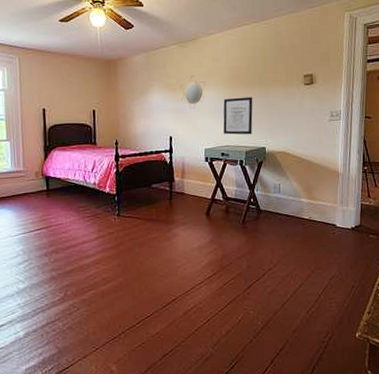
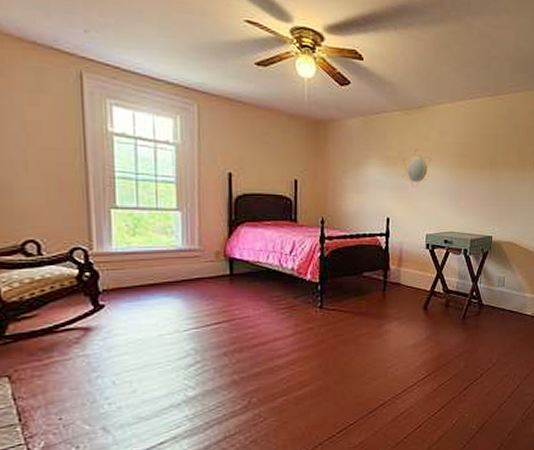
wall art: present [223,96,253,135] -> none [447,178,482,221]

